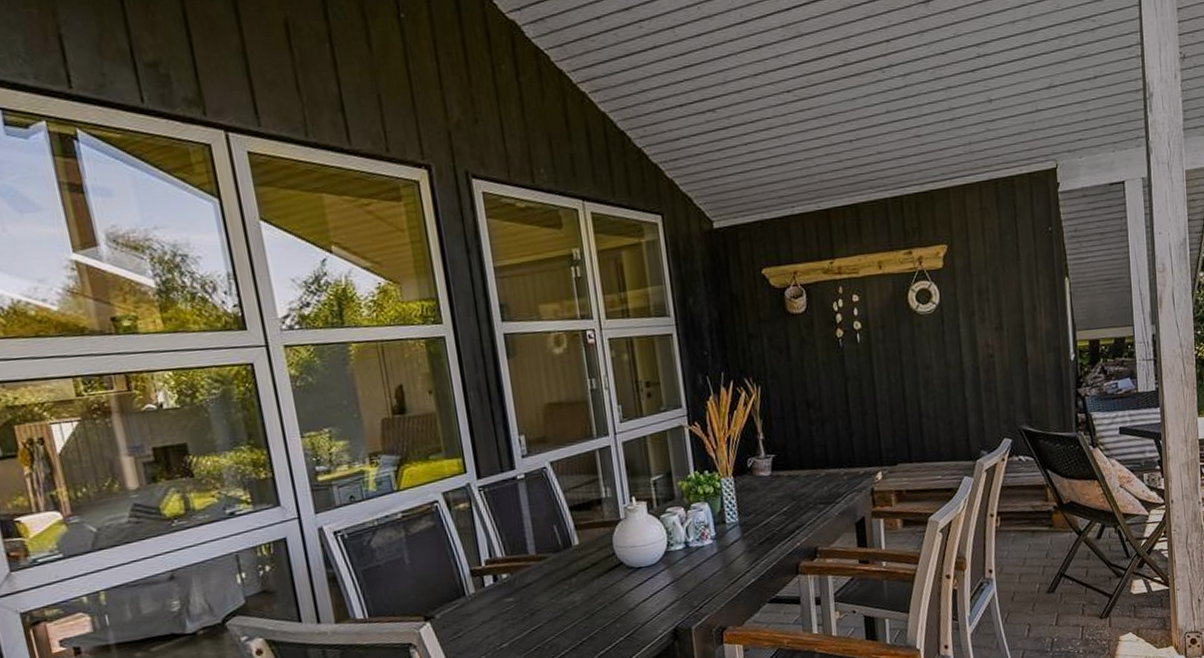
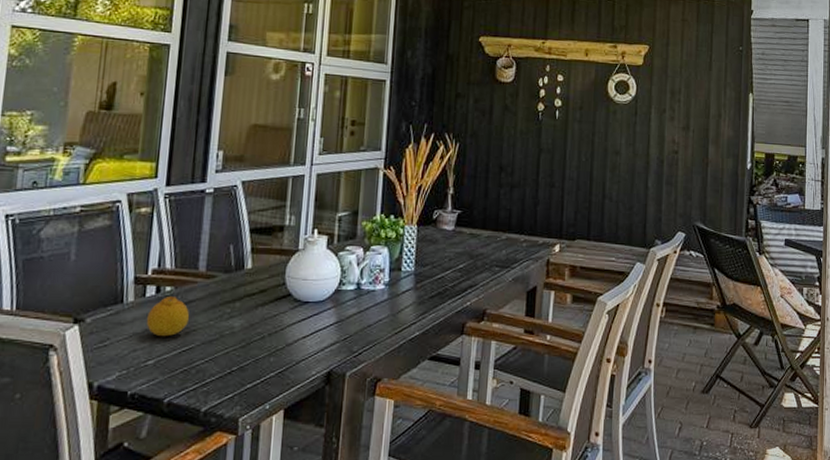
fruit: none [490,582,532,621] -> present [146,297,190,337]

